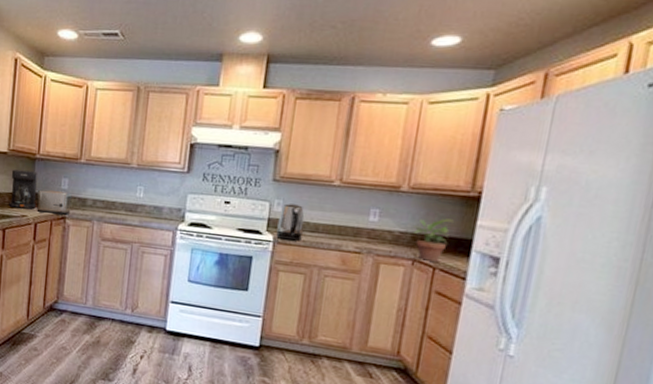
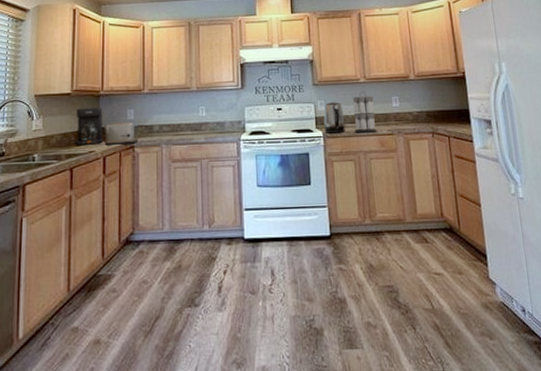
spice rack: none [313,196,347,247] -> present [352,91,377,133]
potted plant: present [413,219,454,262] -> none [426,96,453,132]

